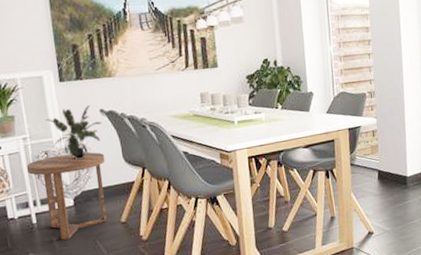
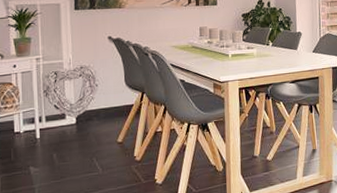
side table: present [26,152,107,240] -> none [36,75,109,156]
potted plant: present [45,105,103,159] -> none [58,32,110,81]

